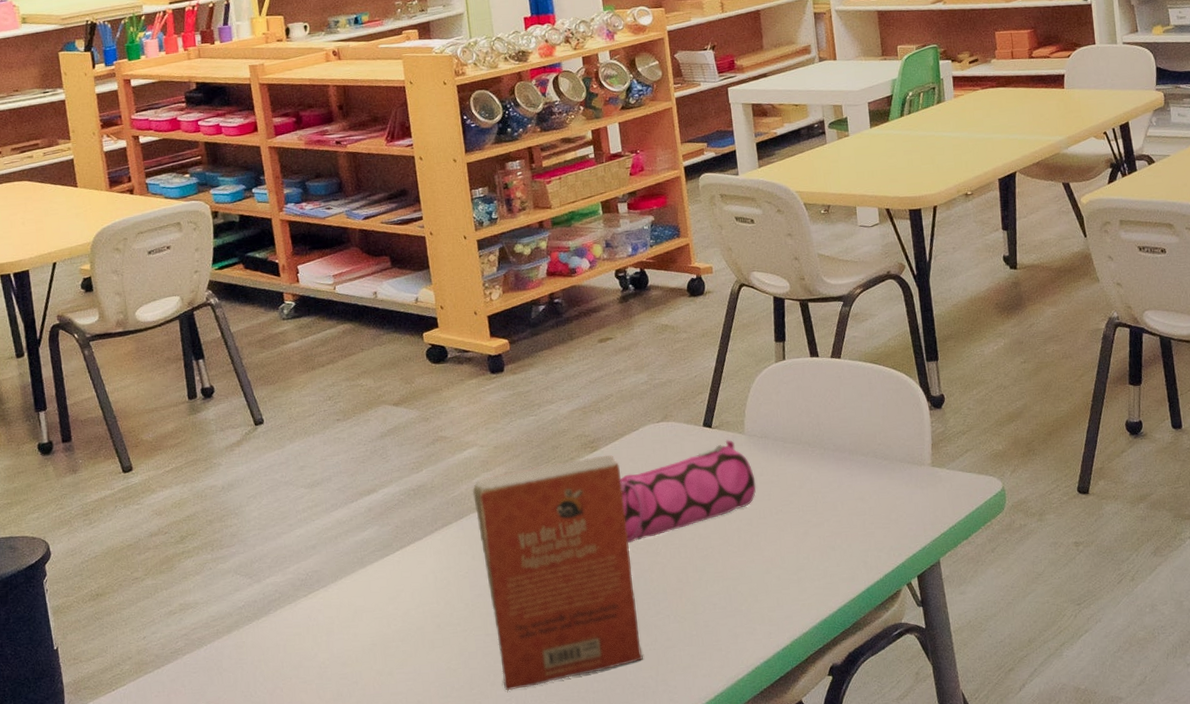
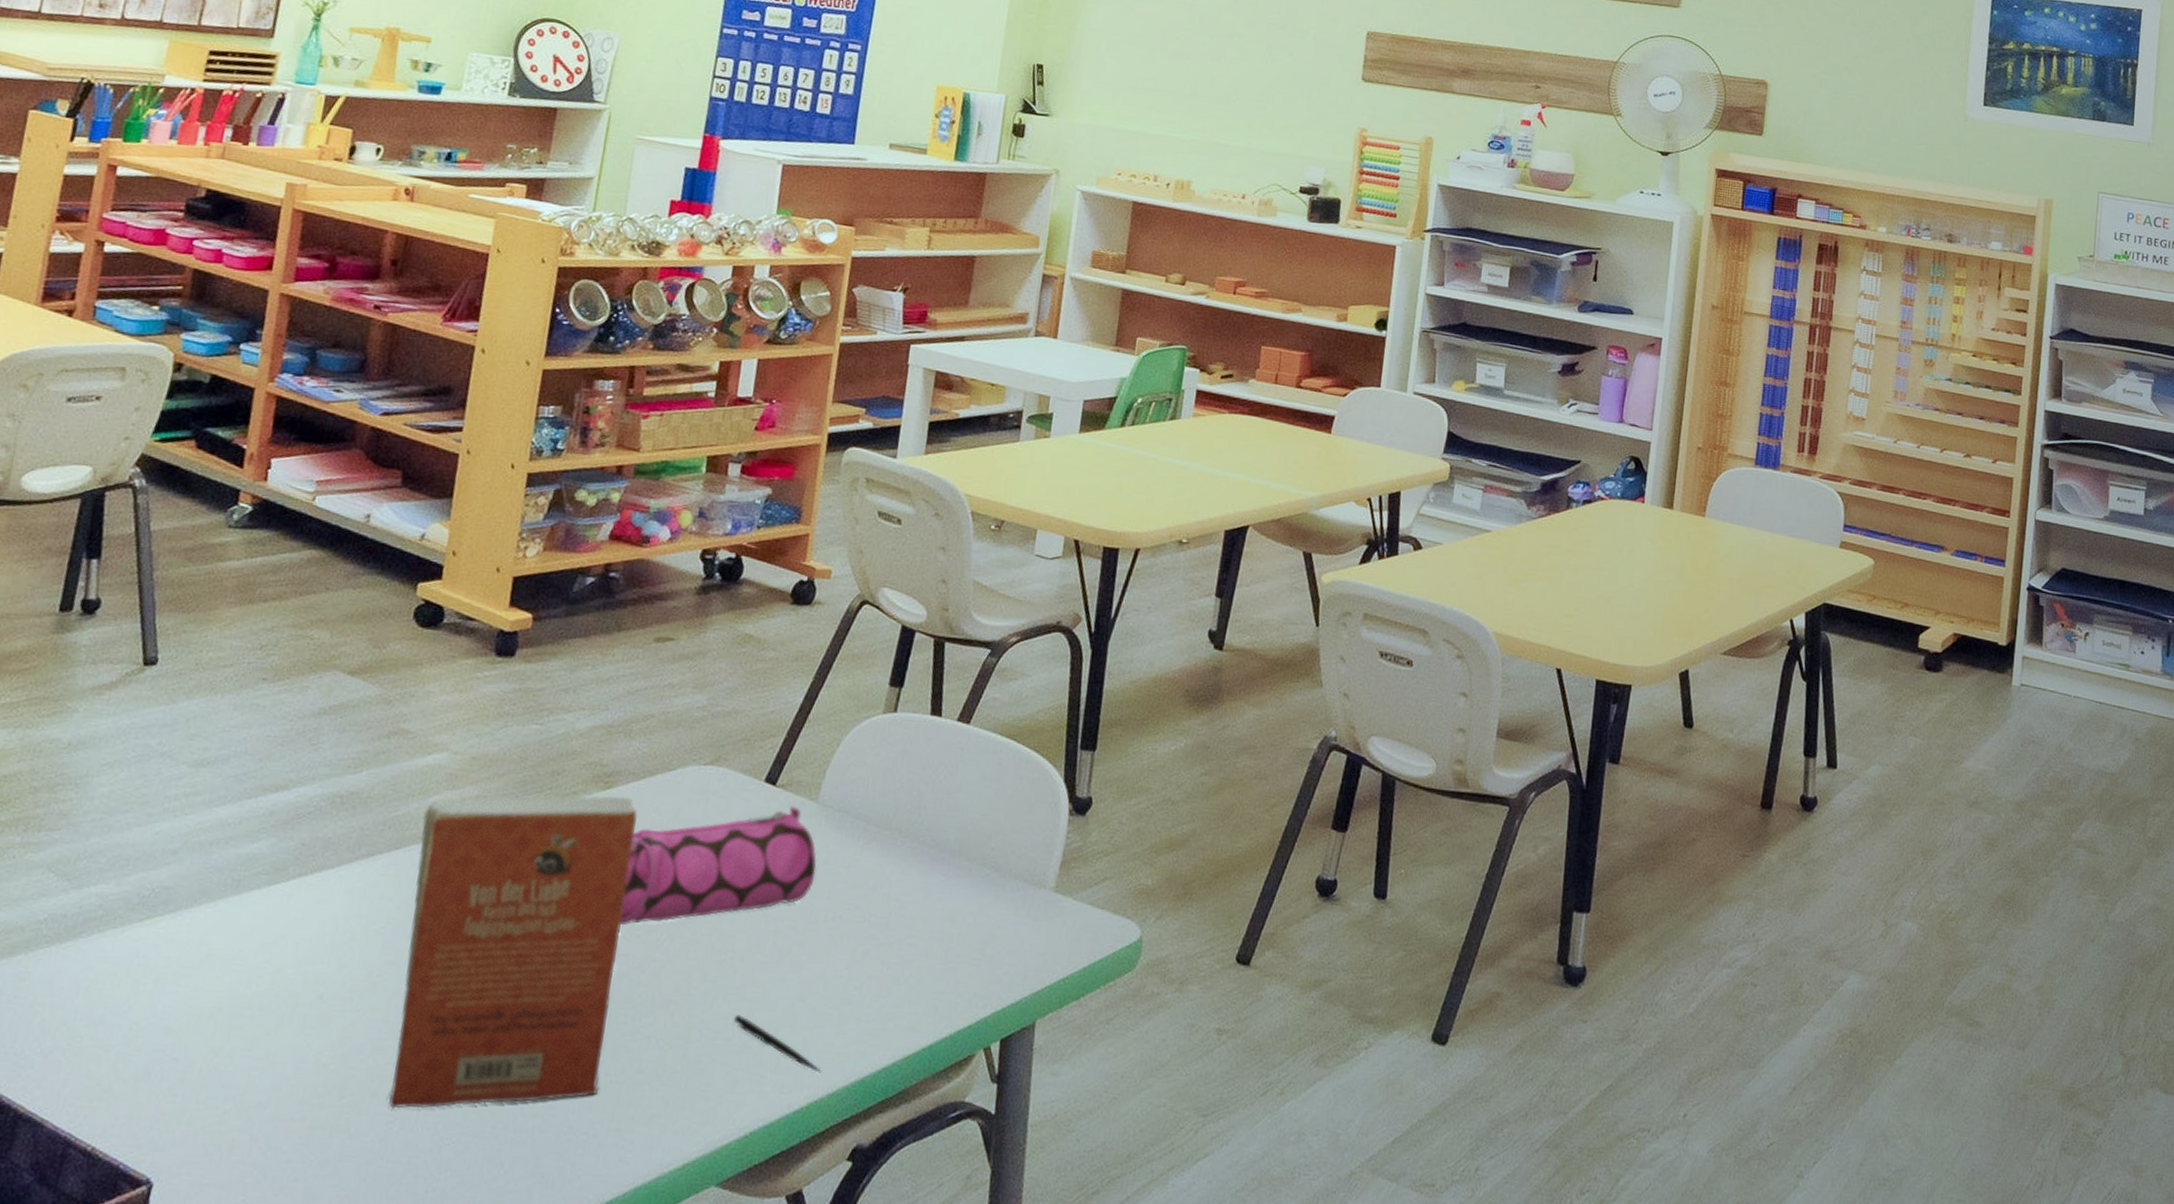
pen: none [724,590,795,620] -> present [733,1015,822,1074]

